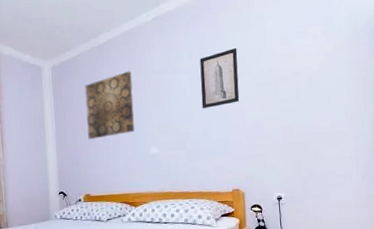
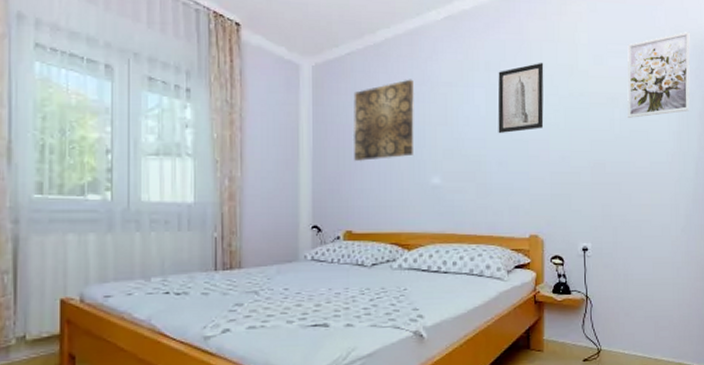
wall art: none [308,10,365,87] -> present [627,32,690,118]

